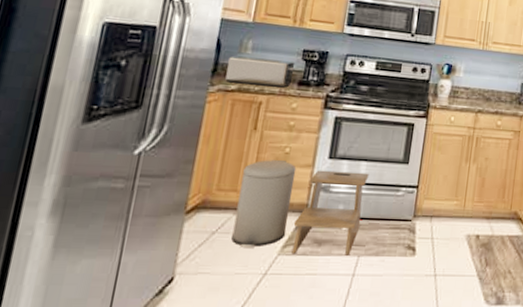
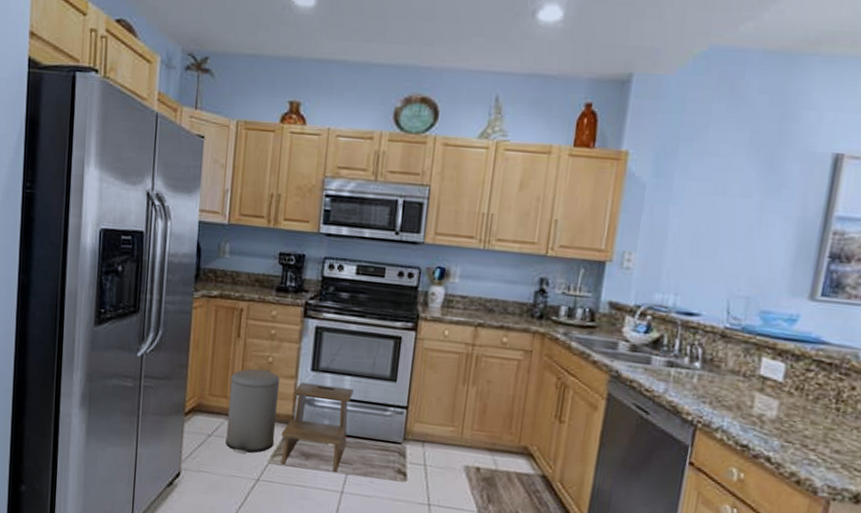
toaster: present [225,56,295,88] -> none [208,260,272,294]

